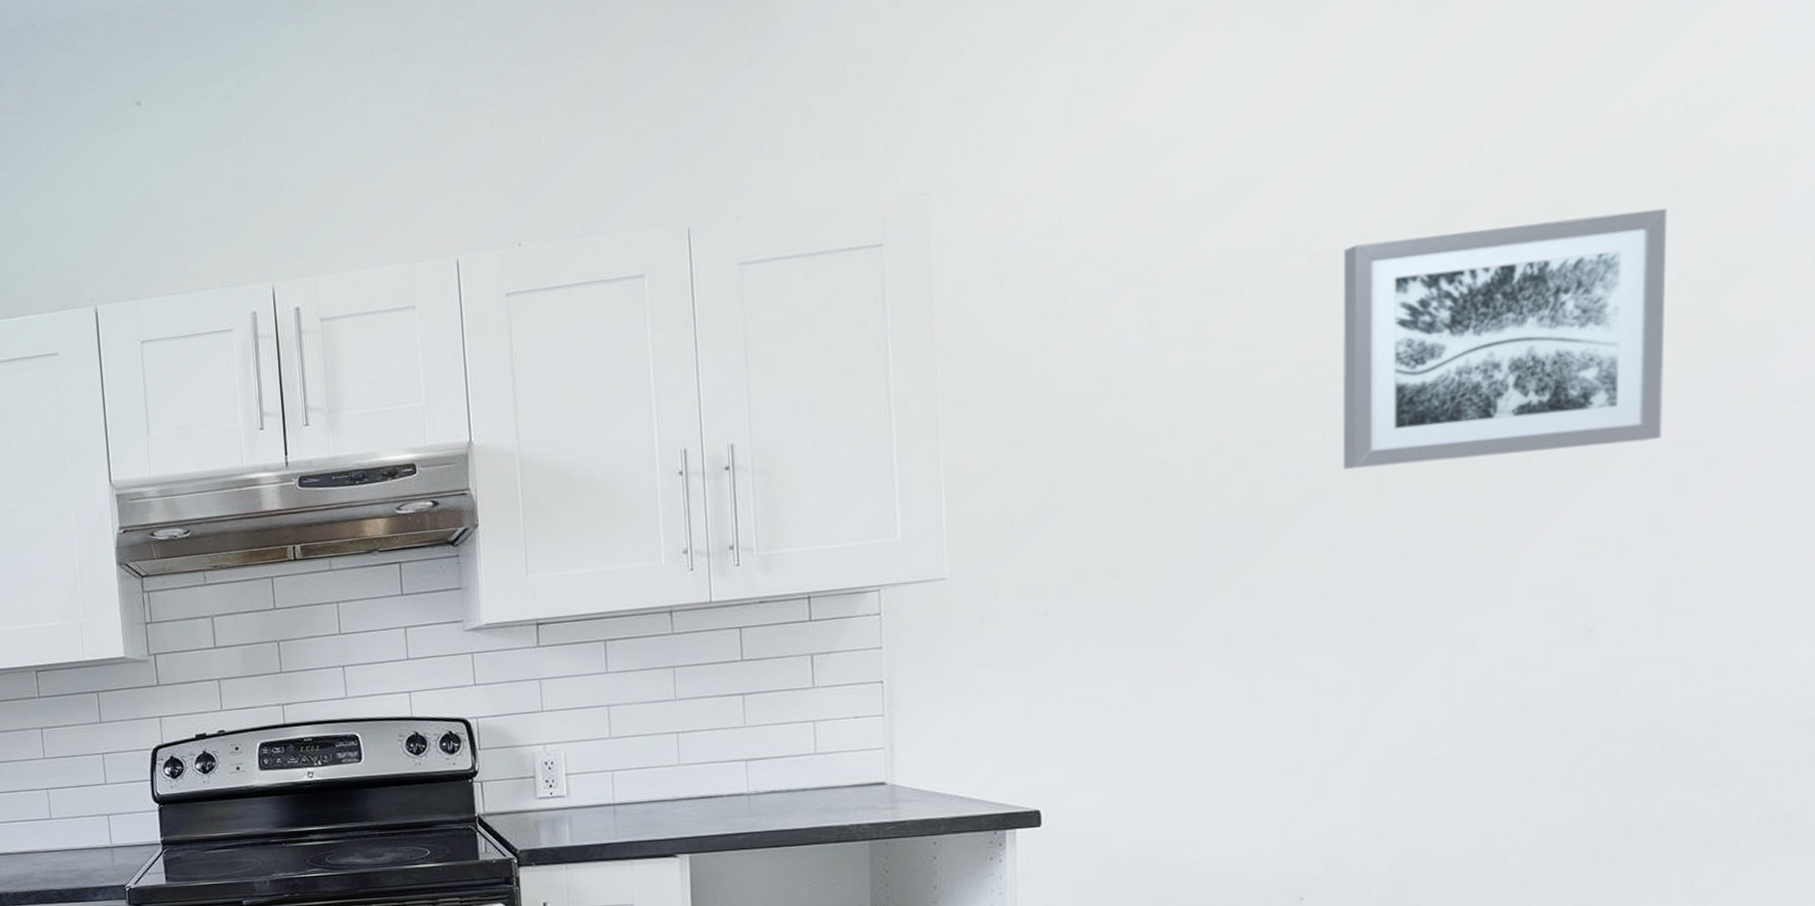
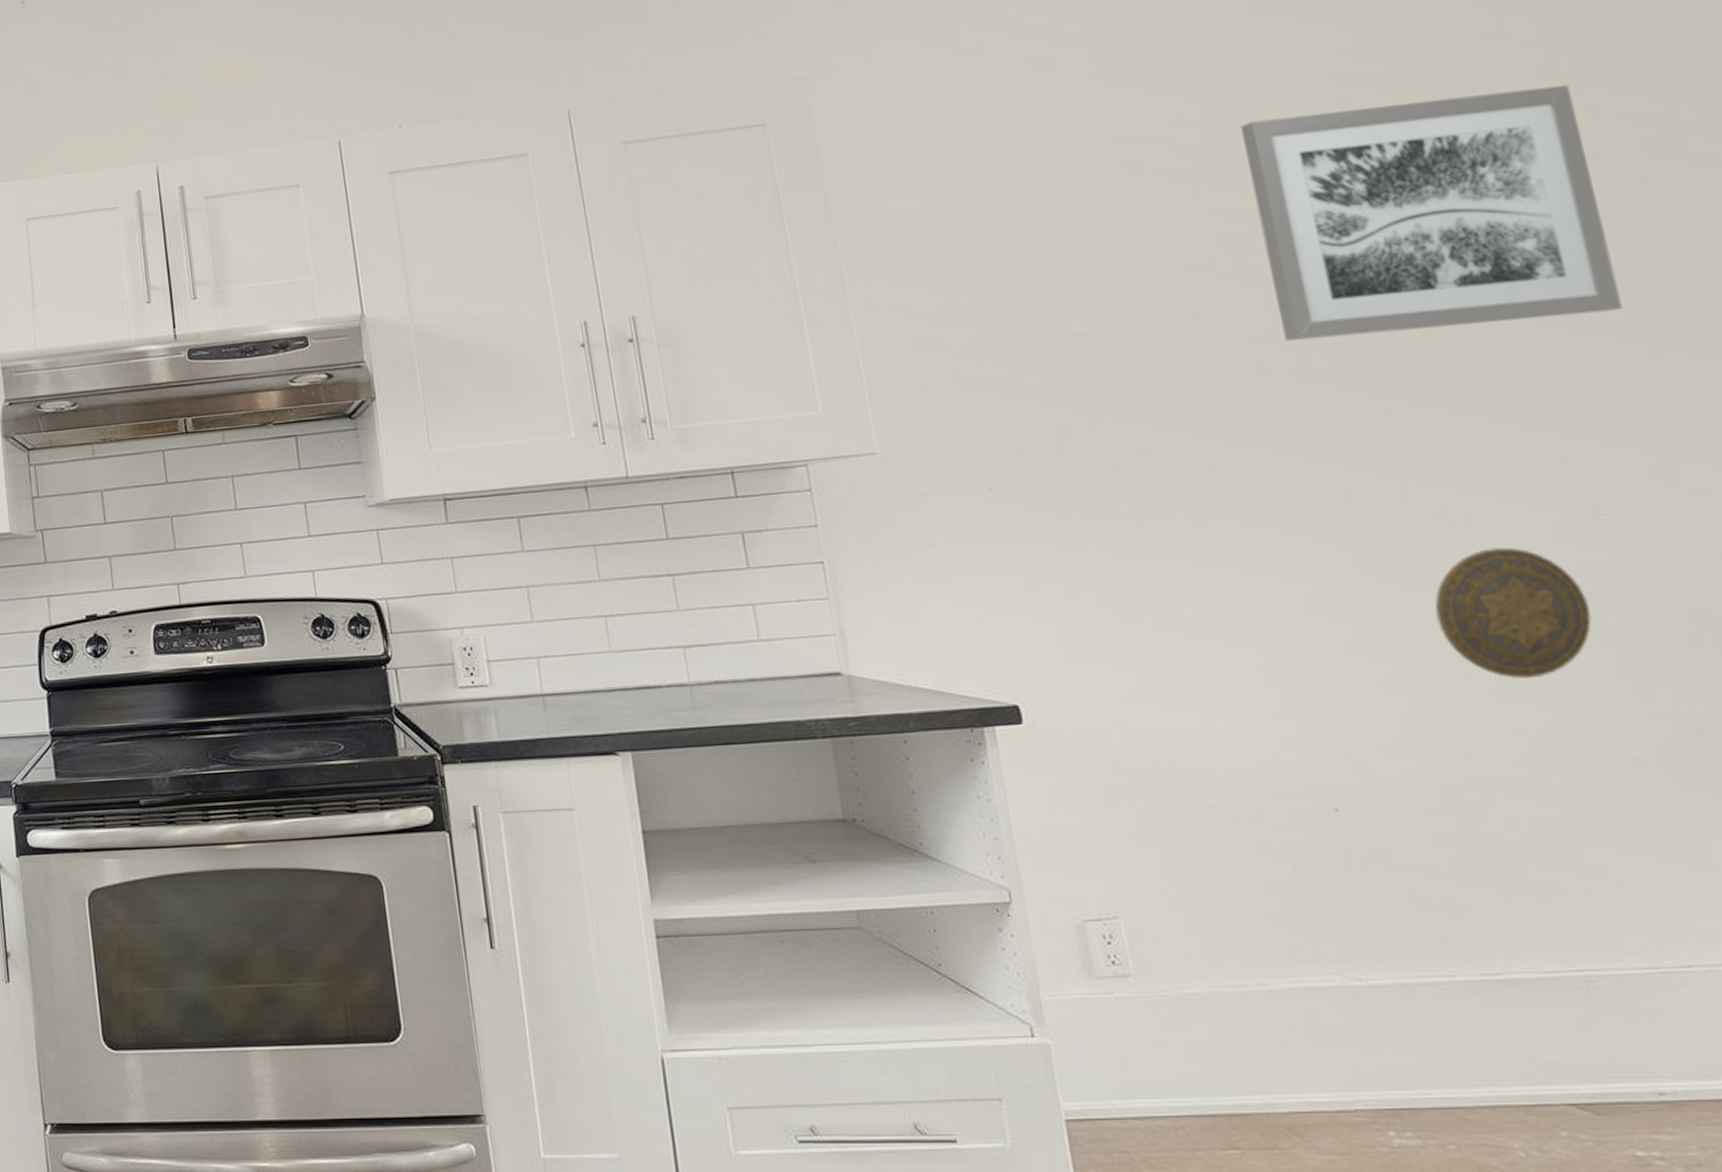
decorative plate: none [1425,665,1562,784] -> present [1434,547,1592,679]

